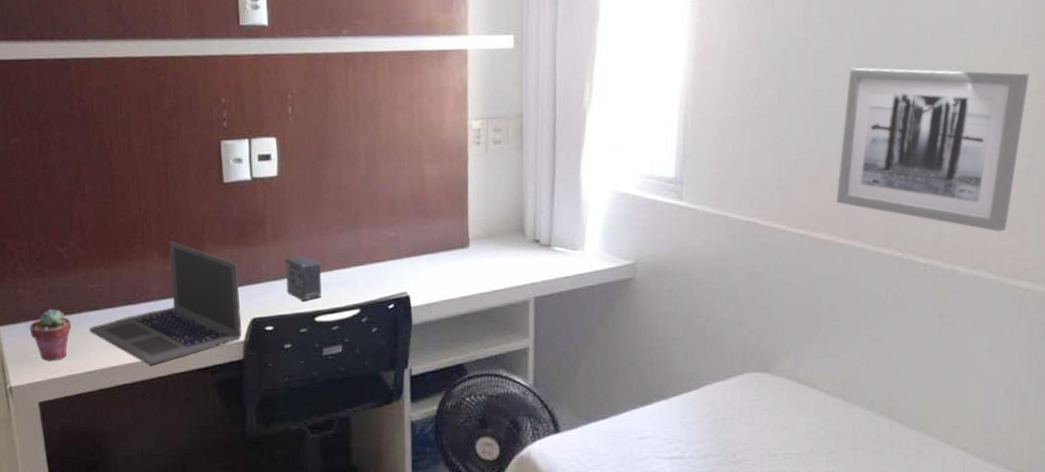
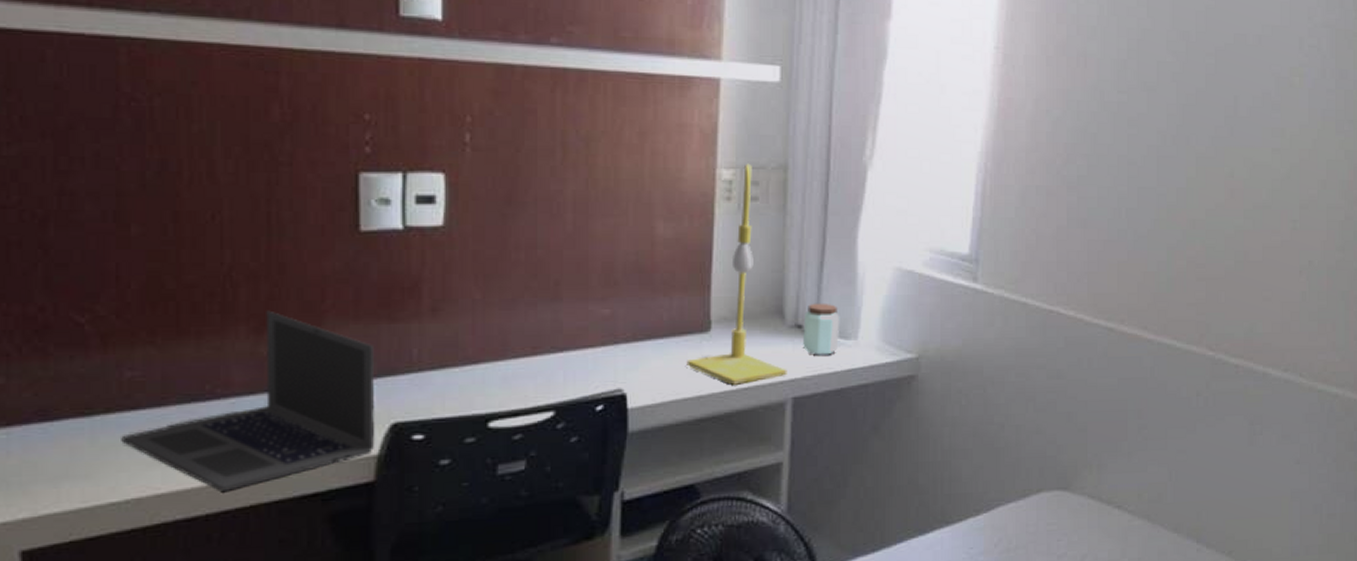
potted succulent: present [29,309,72,361] -> none [12,407,90,488]
small box: present [285,256,323,301] -> none [447,337,502,400]
table lamp: none [452,114,529,288] -> present [686,163,787,385]
peanut butter: none [540,222,570,264] -> present [803,303,840,355]
wall art: present [836,67,1030,232] -> none [1147,140,1341,332]

